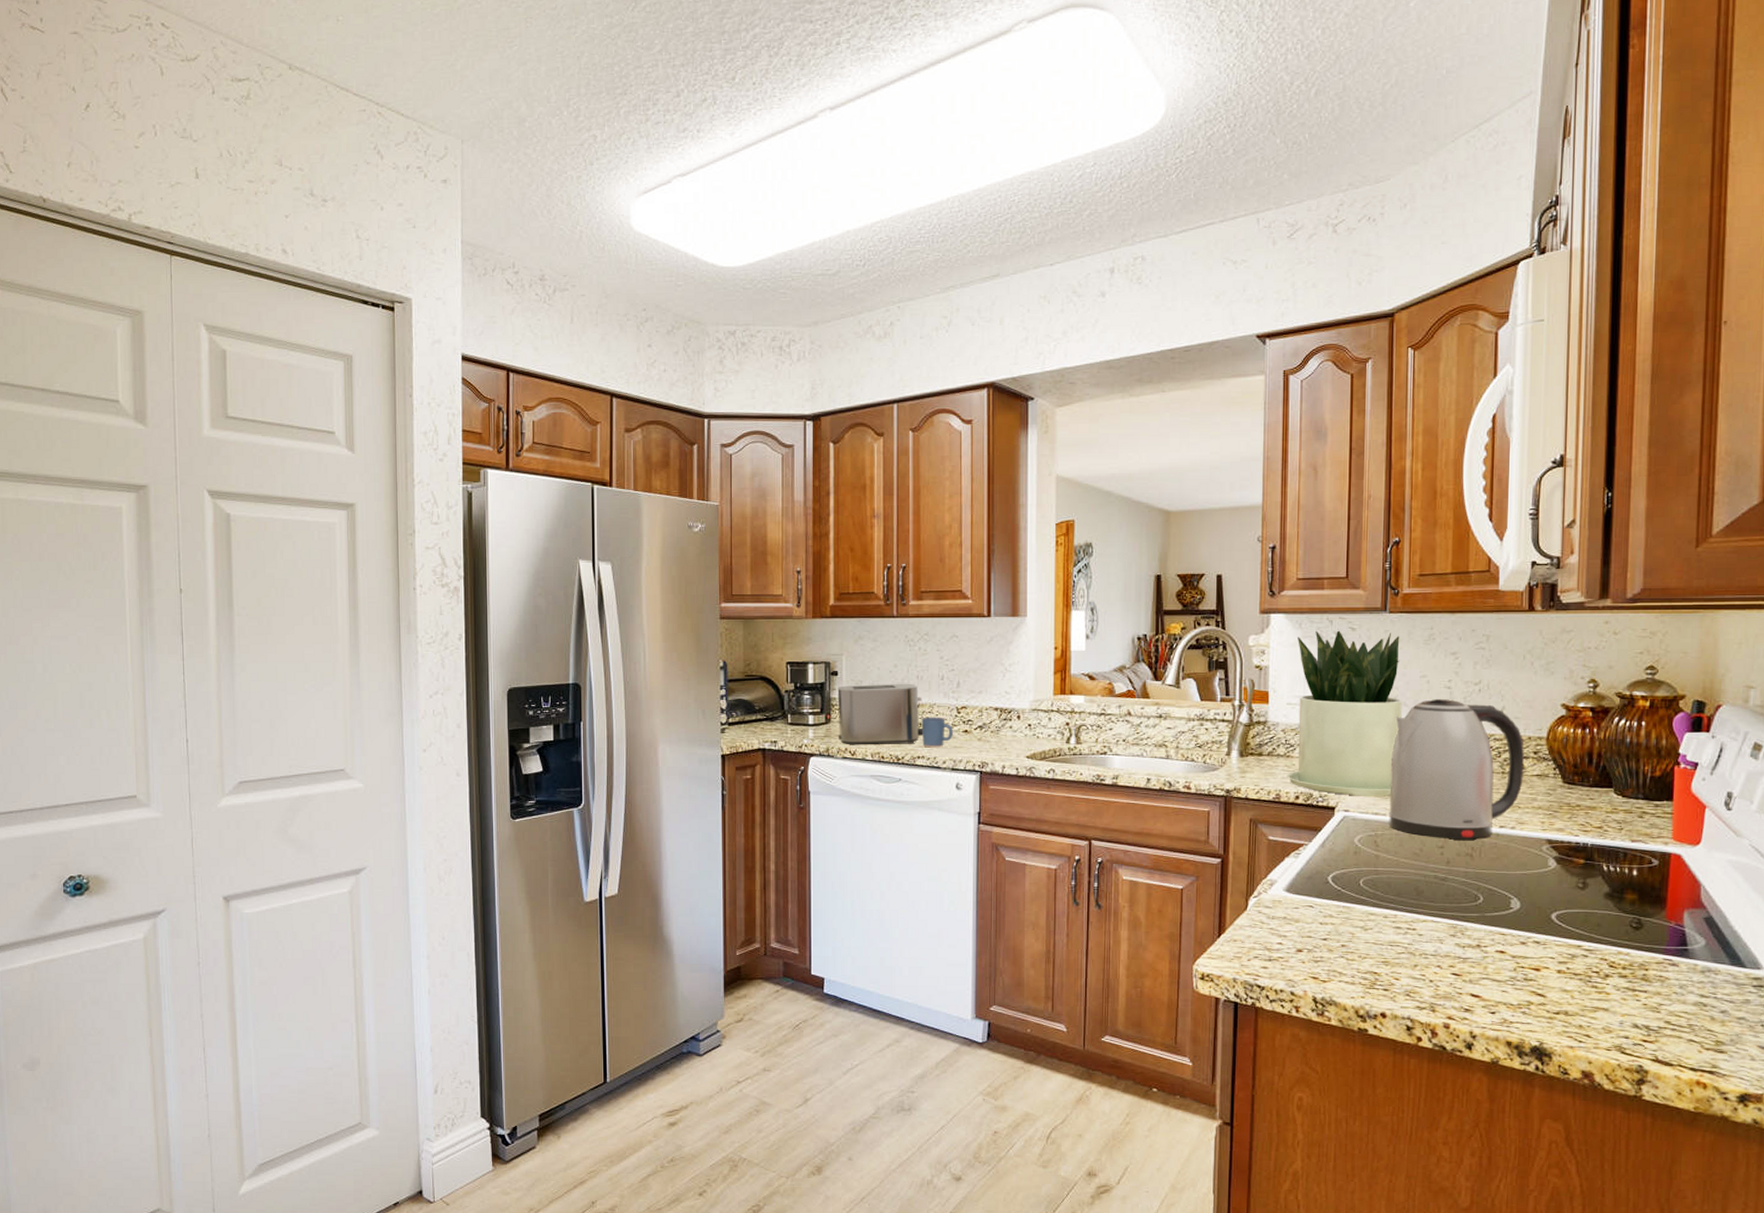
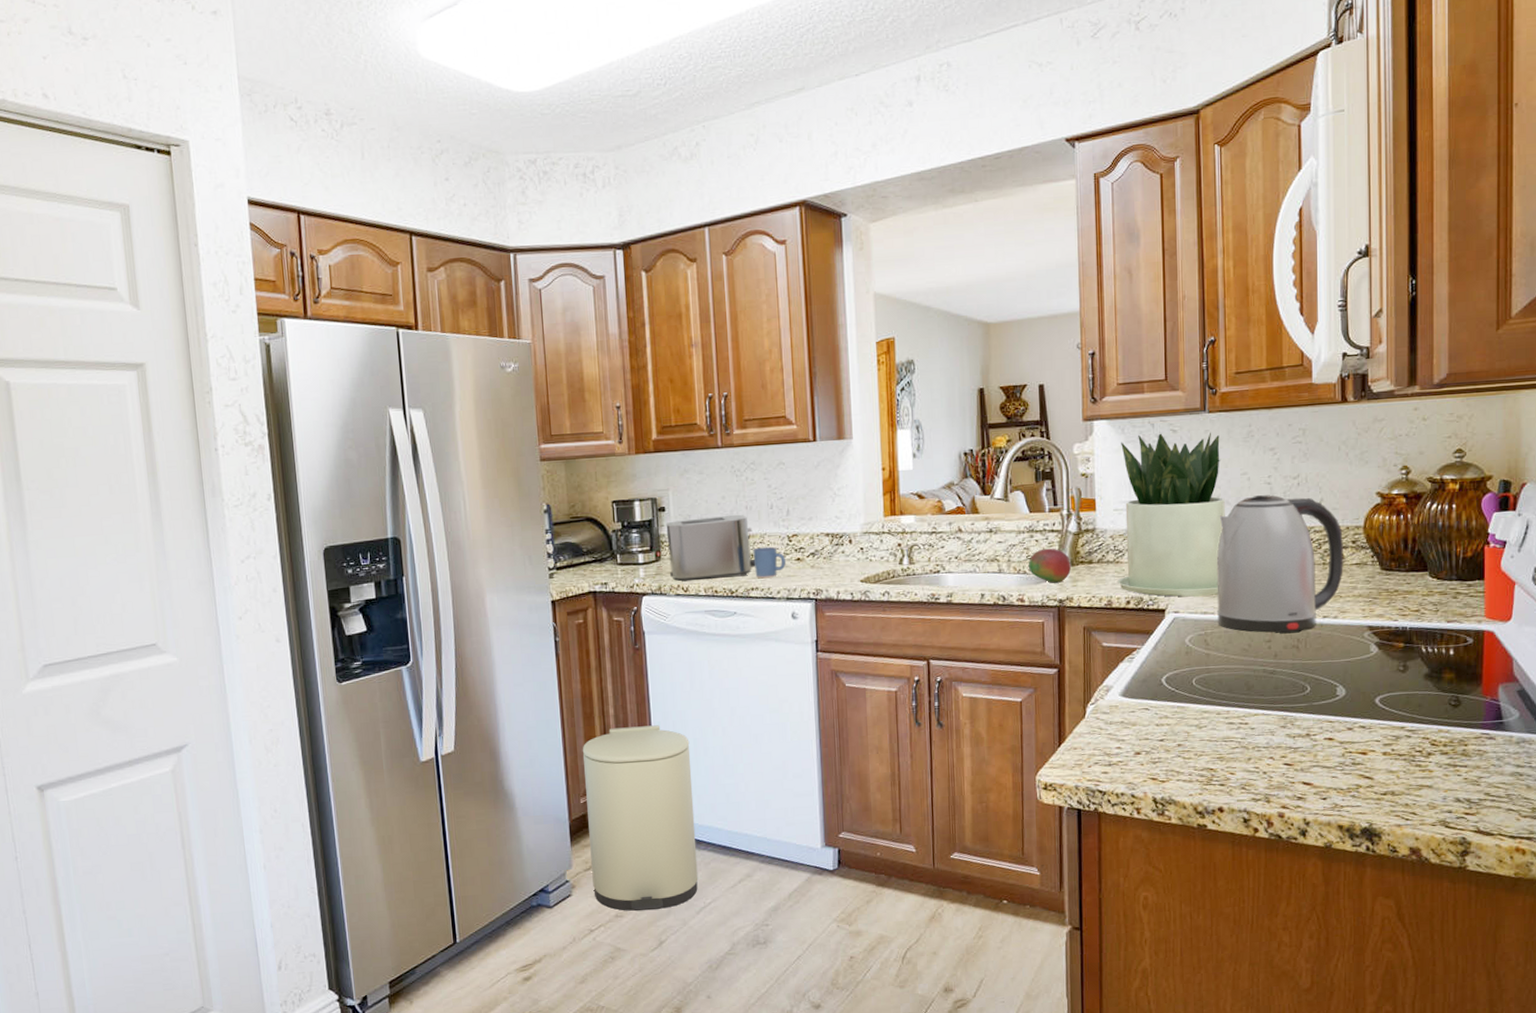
pedal bin: none [741,884,847,1067] -> present [582,725,698,912]
fruit: none [1196,737,1240,773] -> present [1028,548,1071,583]

